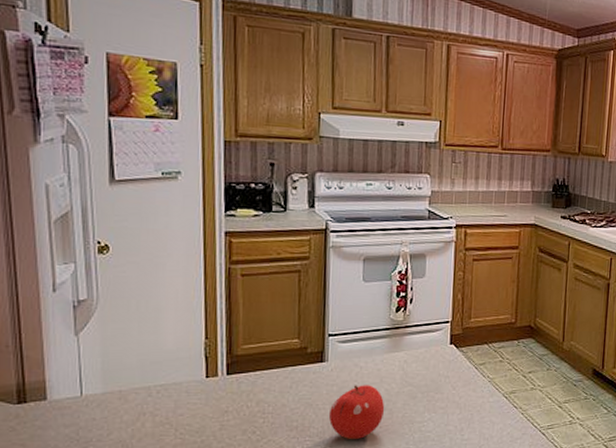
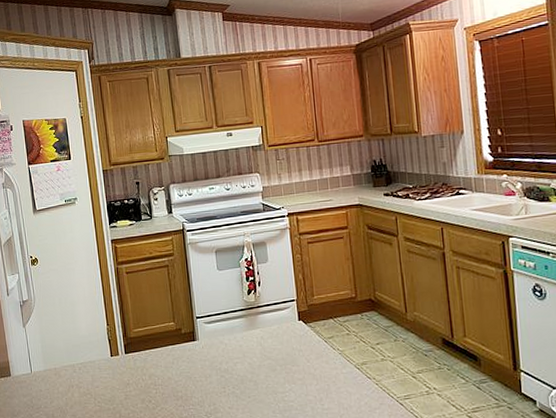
fruit: present [328,385,385,439] -> none [205,359,251,408]

